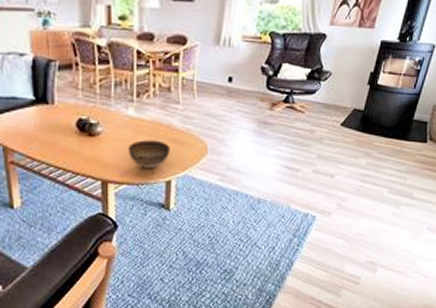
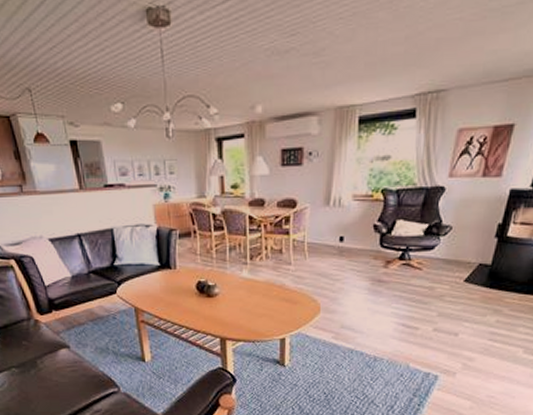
bowl: present [128,140,171,168] -> none [244,300,284,326]

